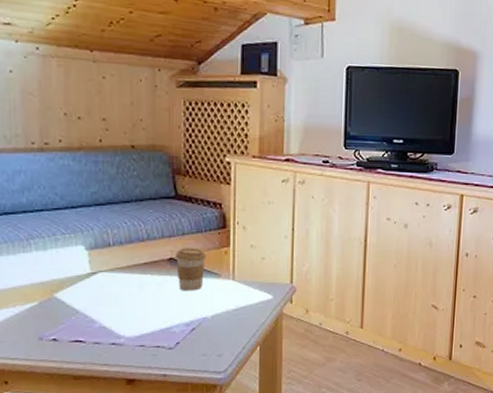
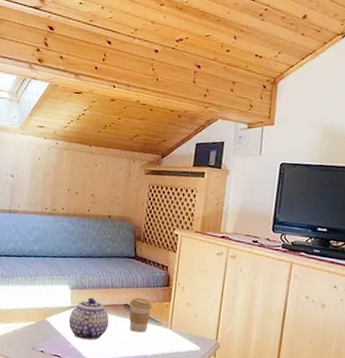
teapot: none [90,257,149,313] -> present [68,297,109,341]

